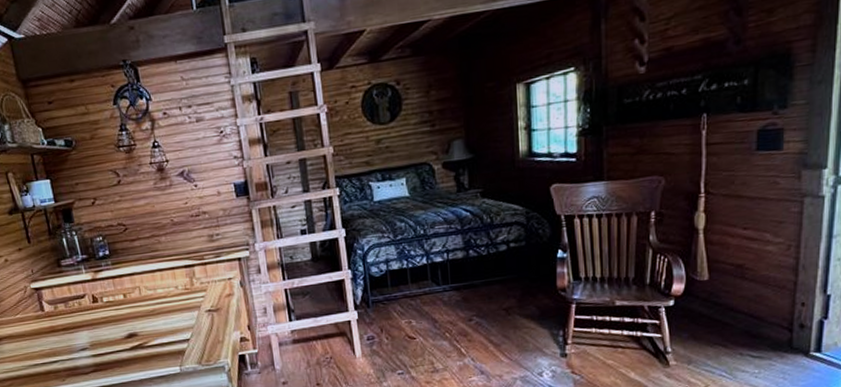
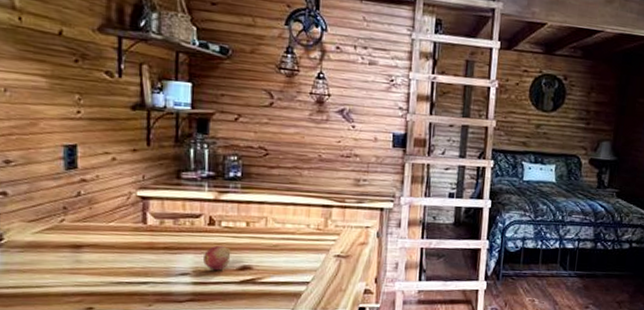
fruit: none [95,318,118,342] -> present [202,245,231,271]

